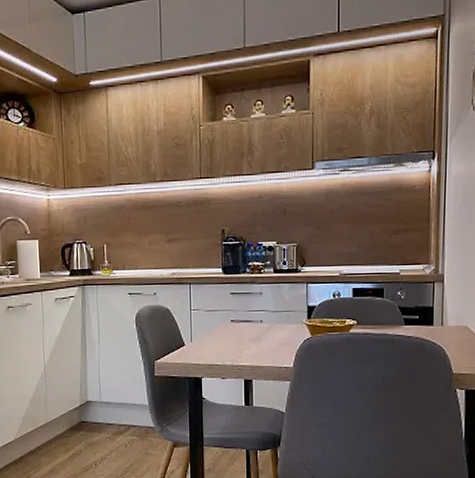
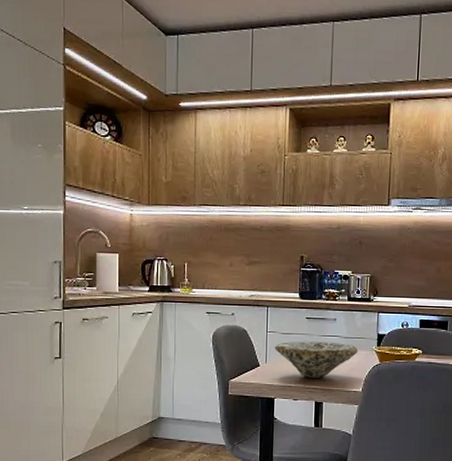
bowl: none [199,316,288,355] -> present [275,341,359,378]

